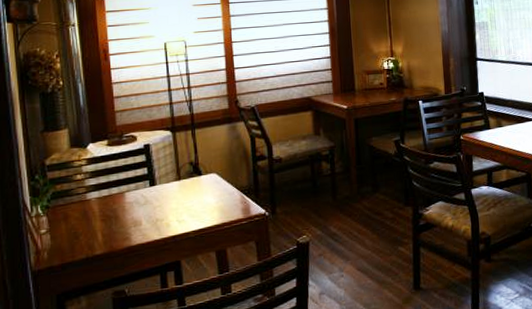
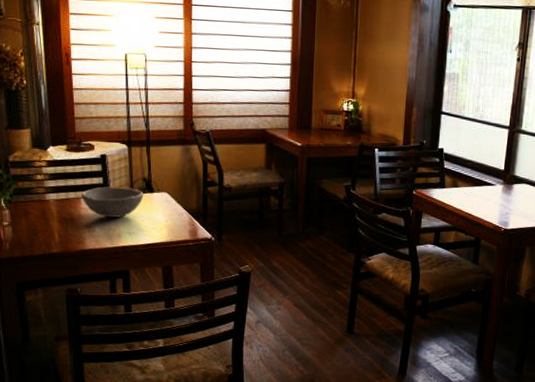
bowl: none [125,174,192,208] -> present [81,187,144,218]

